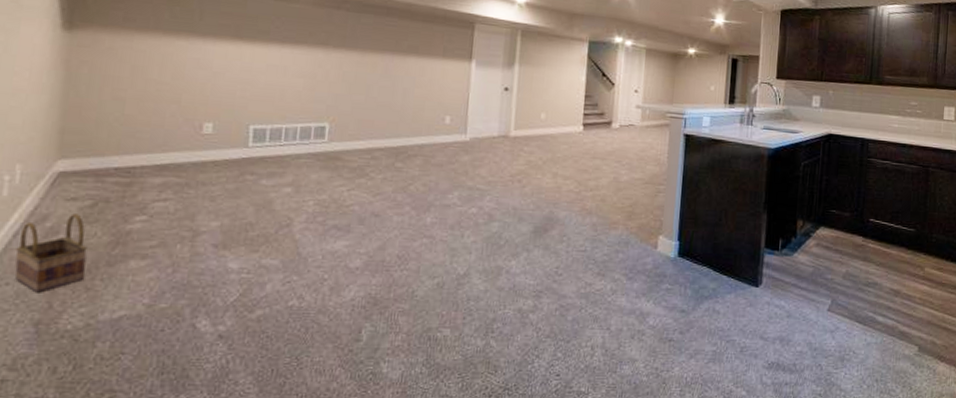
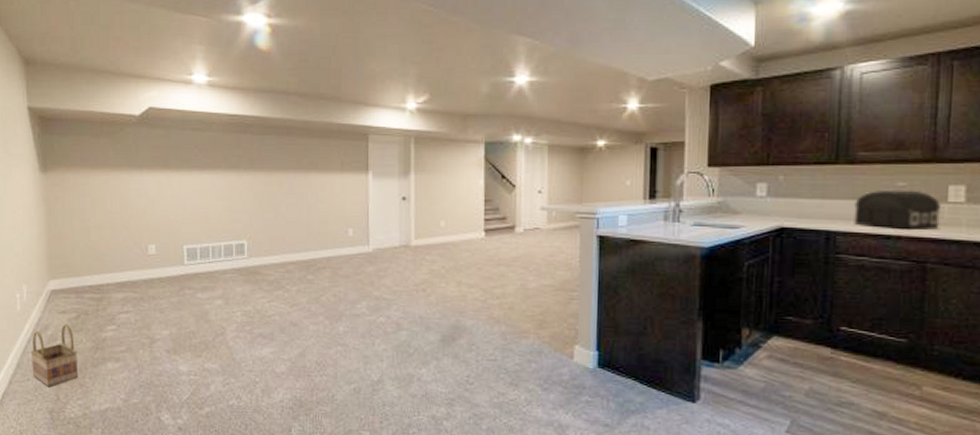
treasure chest: none [881,107,939,141] -> present [854,190,941,231]

